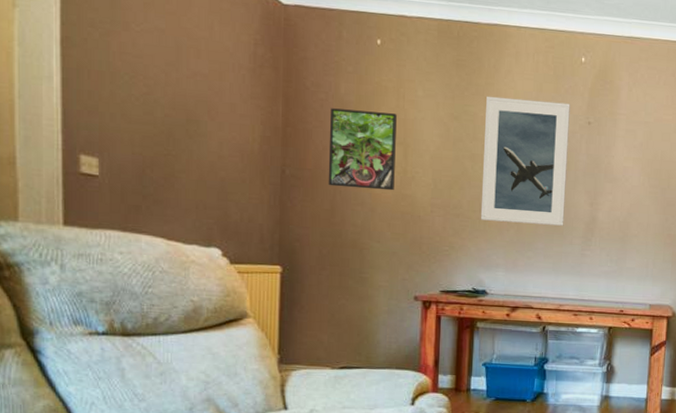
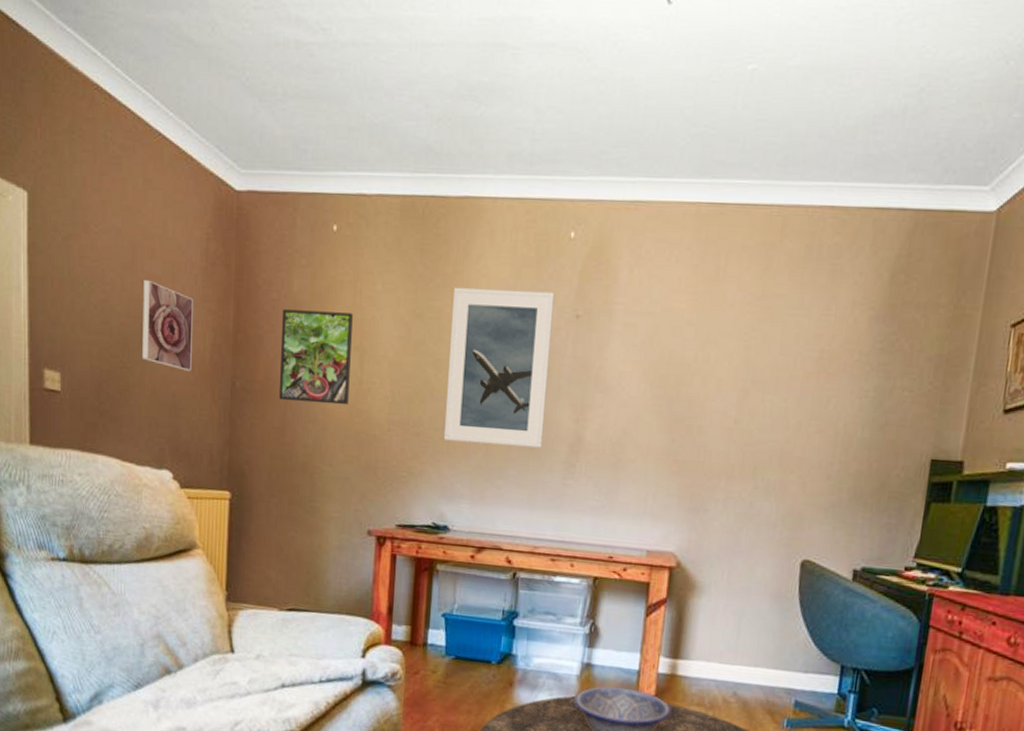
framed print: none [187,76,241,159] -> present [141,279,193,371]

